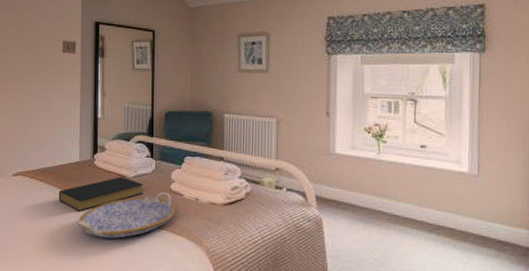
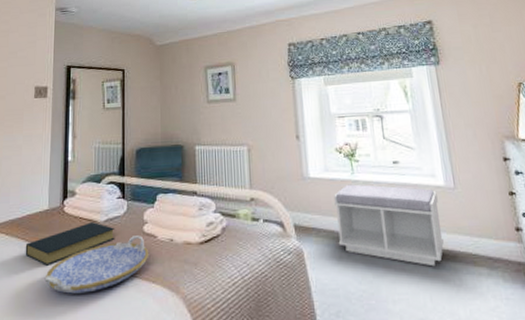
bench: none [356,163,459,244] -> present [334,184,444,267]

